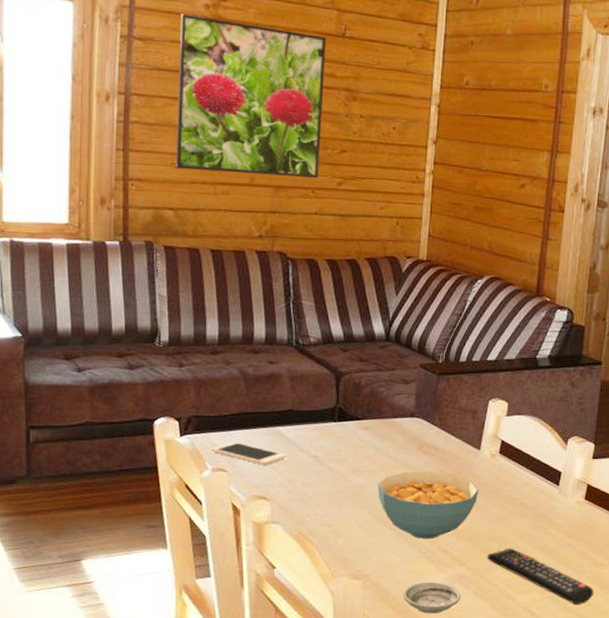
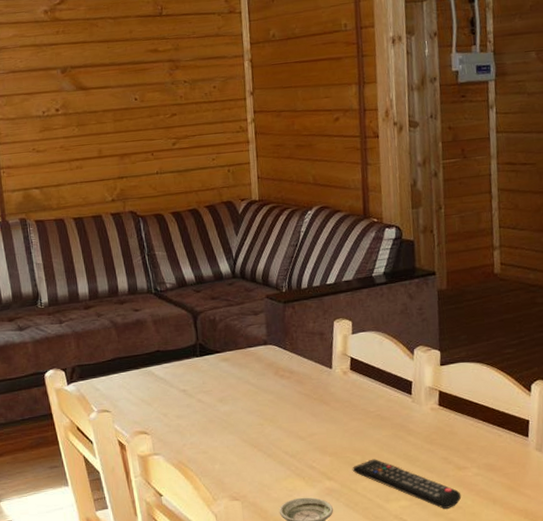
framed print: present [176,14,327,179] -> none [26,18,155,153]
cell phone: present [210,442,287,465] -> none [94,384,160,403]
cereal bowl: present [377,471,479,539] -> none [243,393,337,458]

